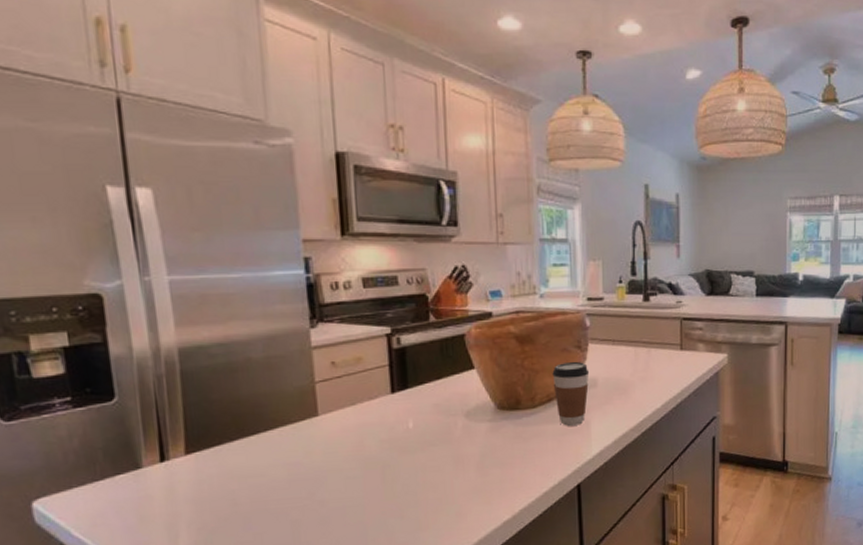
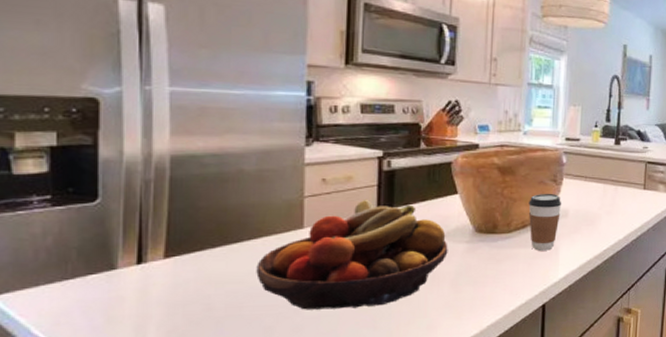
fruit bowl: none [276,380,470,502] -> present [256,199,448,310]

